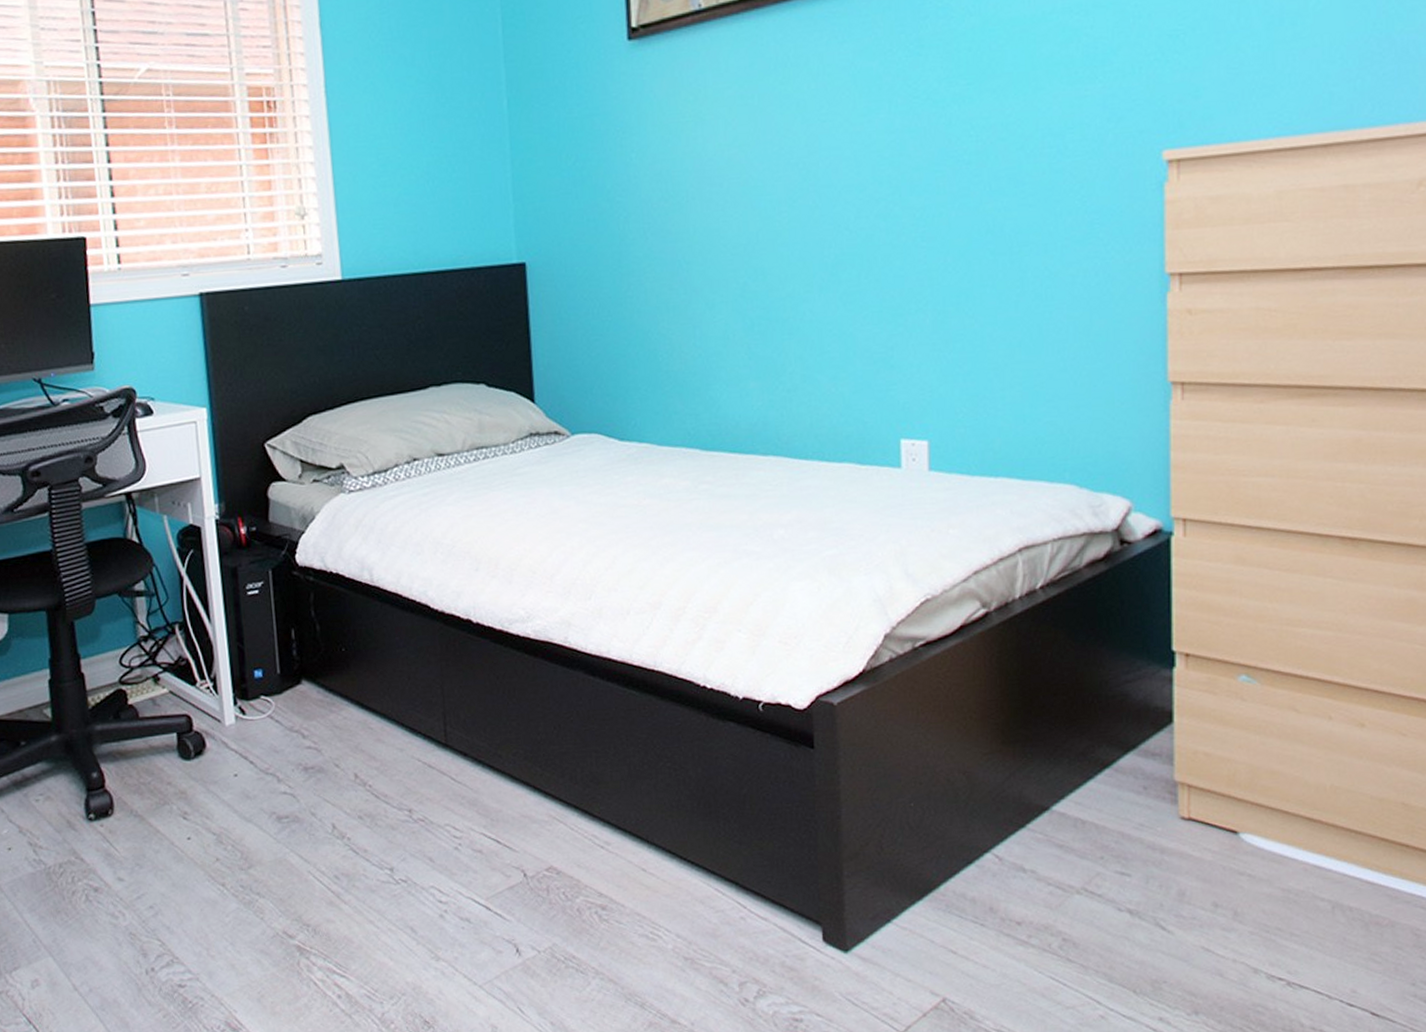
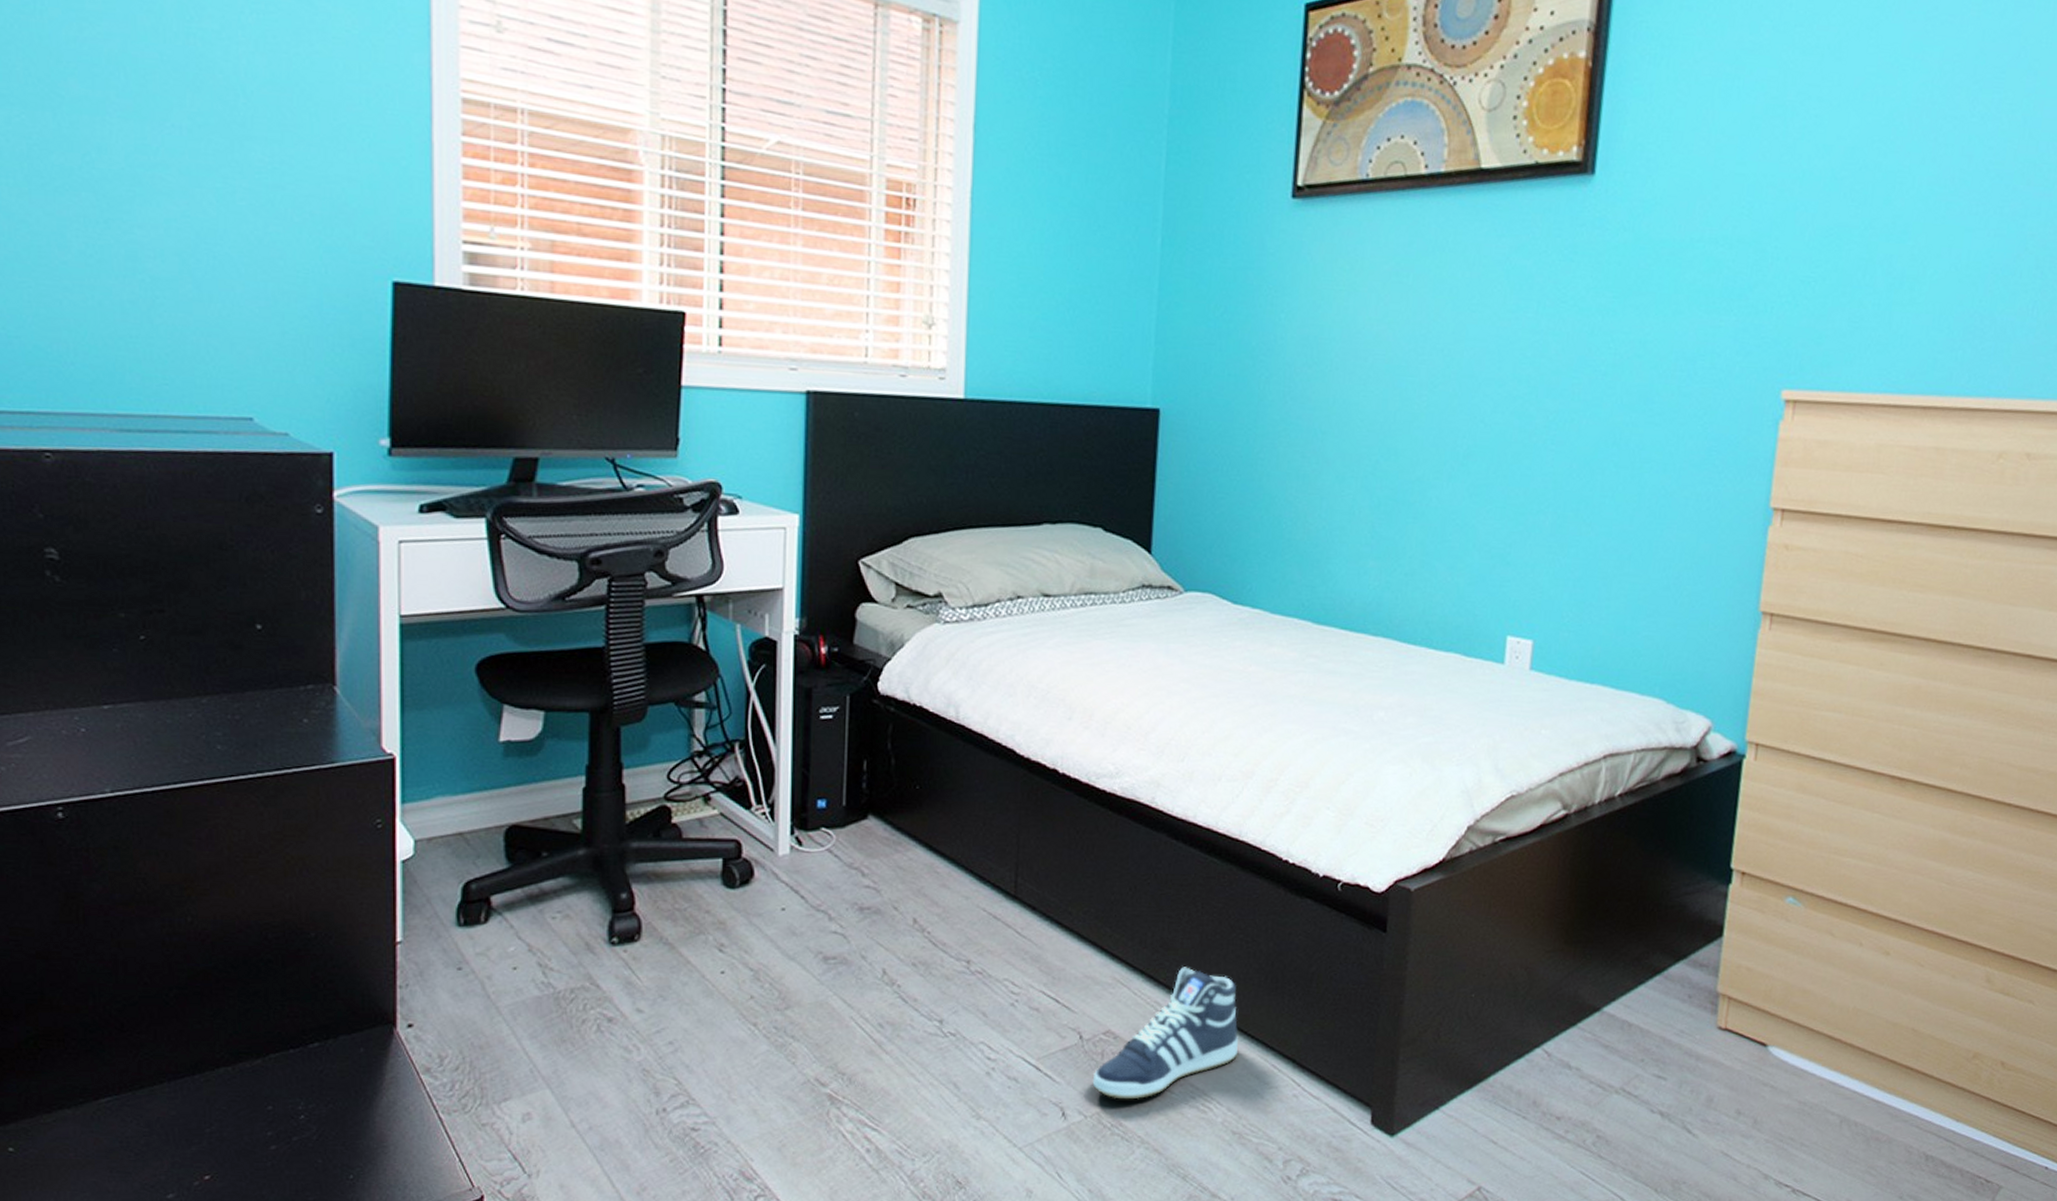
sneaker: none [541,799,679,933] -> present [1092,967,1238,1100]

